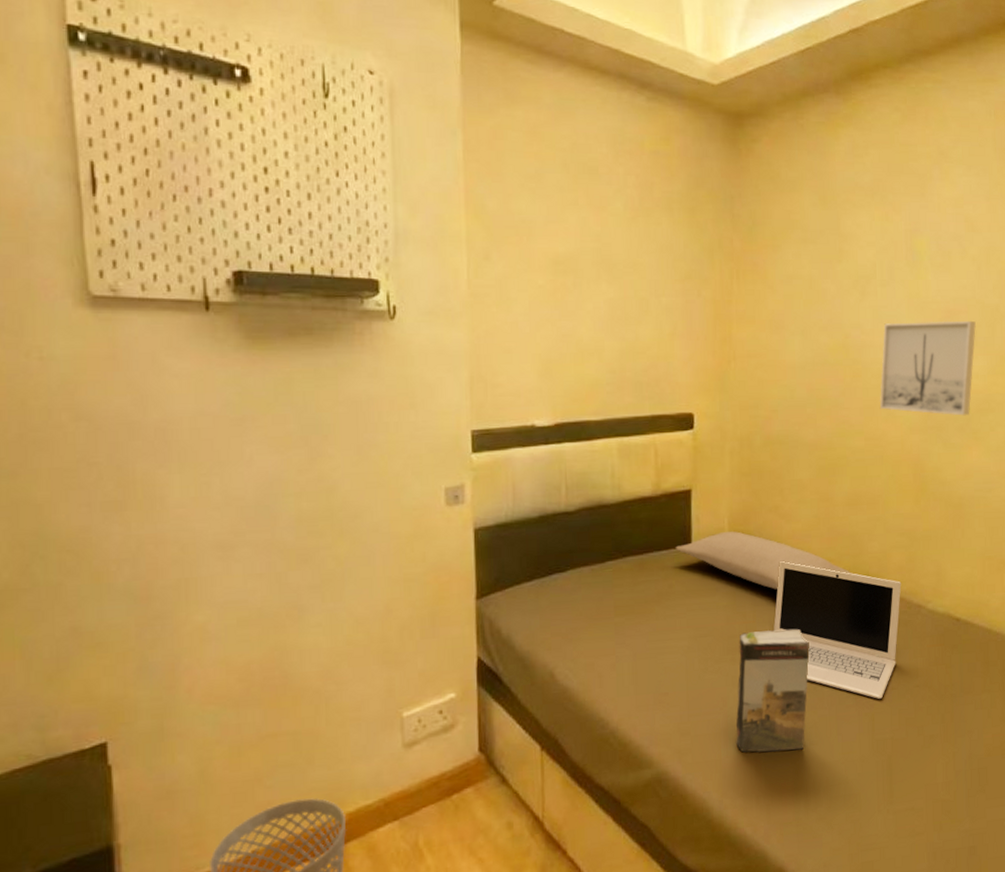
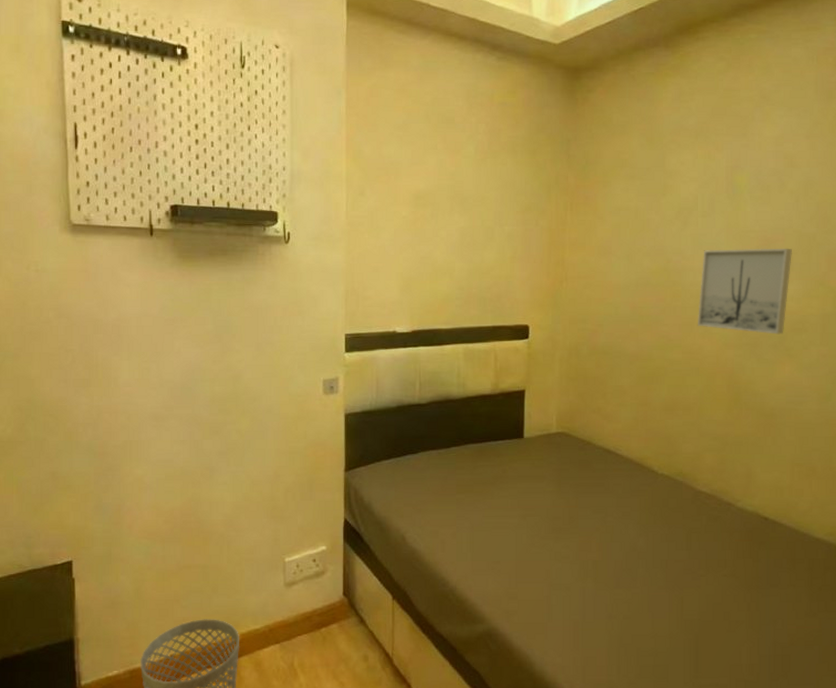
pillow: present [675,531,852,590] -> none [509,428,666,480]
book: present [735,629,810,753] -> none [557,515,625,622]
laptop: present [774,560,902,699] -> none [594,455,713,584]

